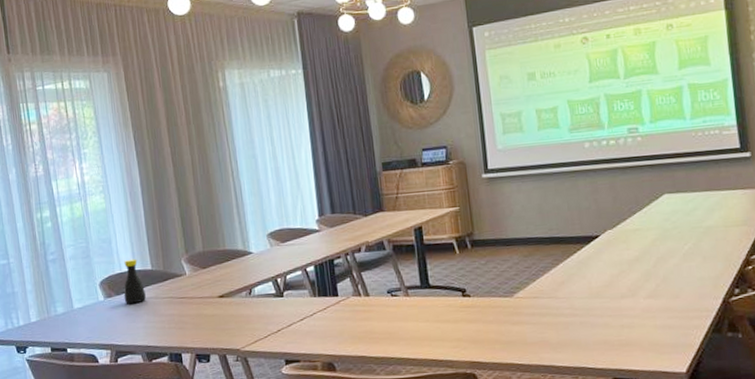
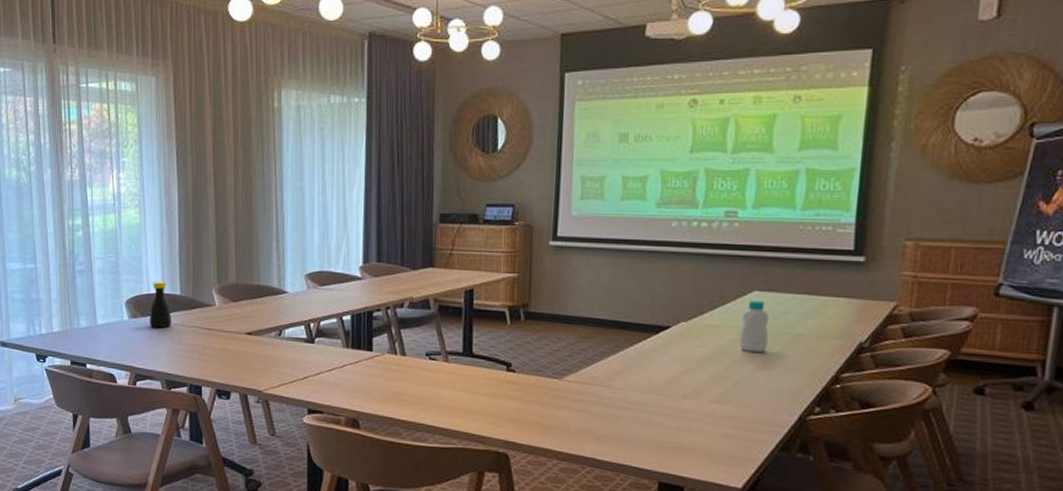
bottle: none [658,201,685,248] -> present [739,300,770,352]

